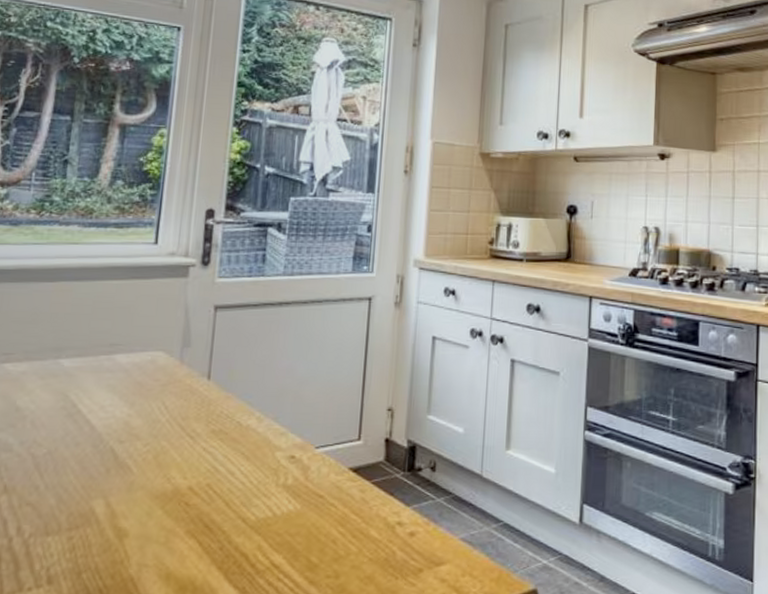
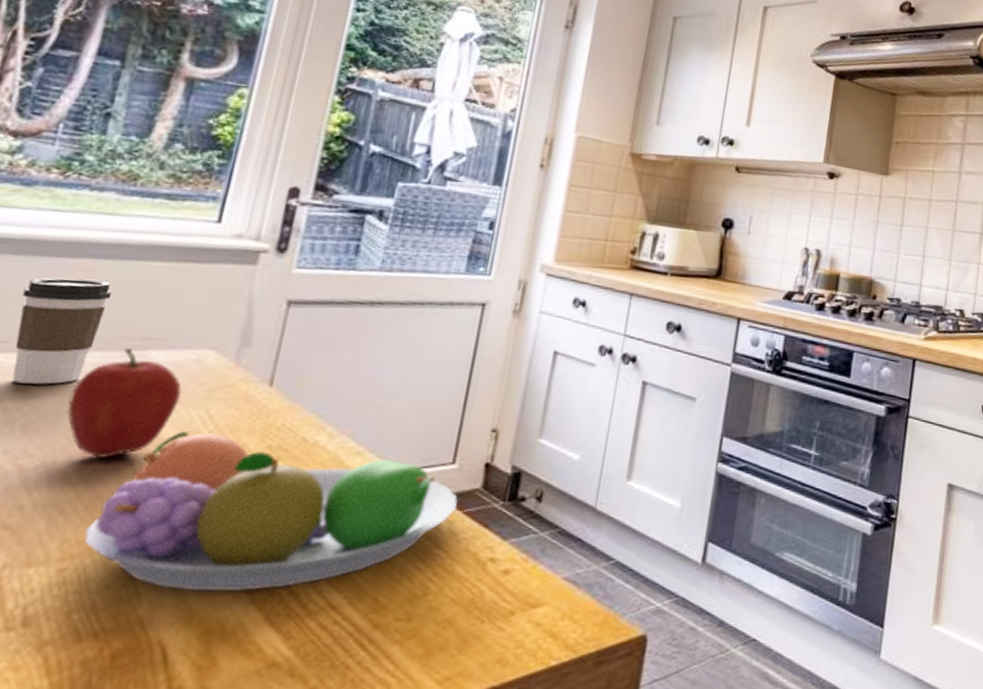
coffee cup: none [19,298,84,387] -> present [12,278,112,385]
fruit: none [61,353,143,446] -> present [66,347,183,459]
fruit bowl: none [84,420,366,555] -> present [85,430,458,592]

